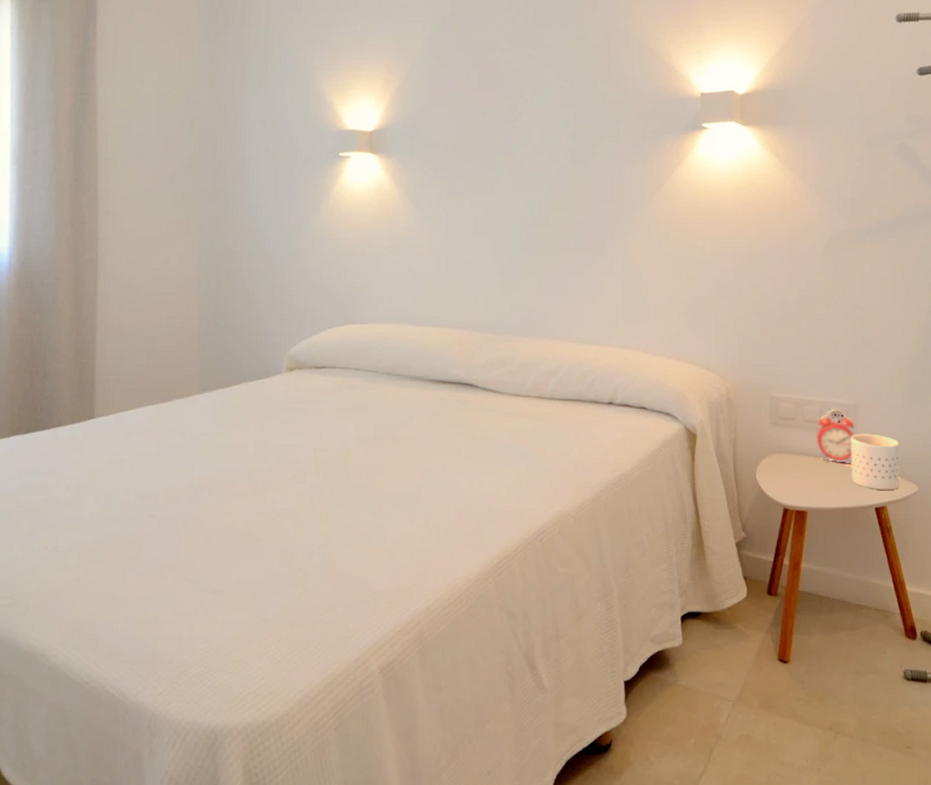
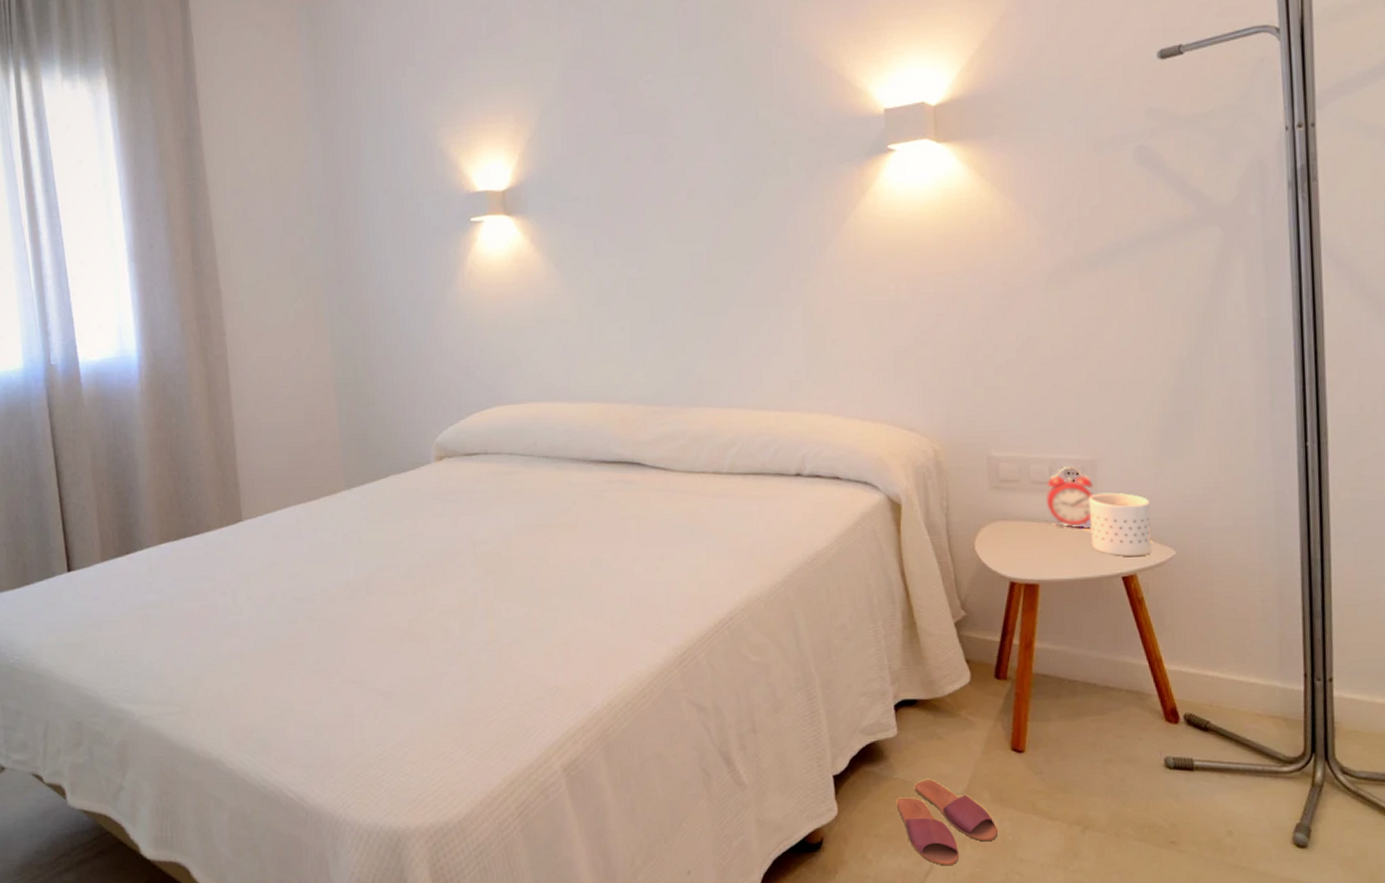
slippers: none [679,687,763,768] -> present [897,780,998,866]

